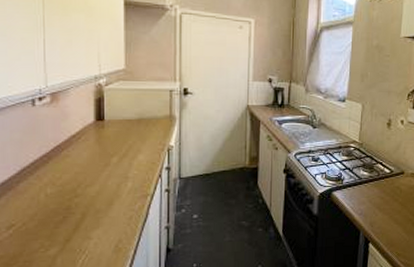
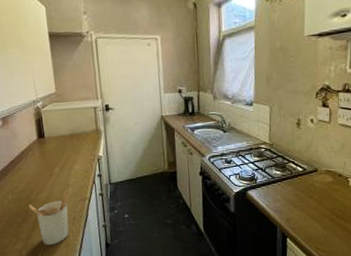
utensil holder: none [73,184,129,251] -> present [29,190,70,246]

